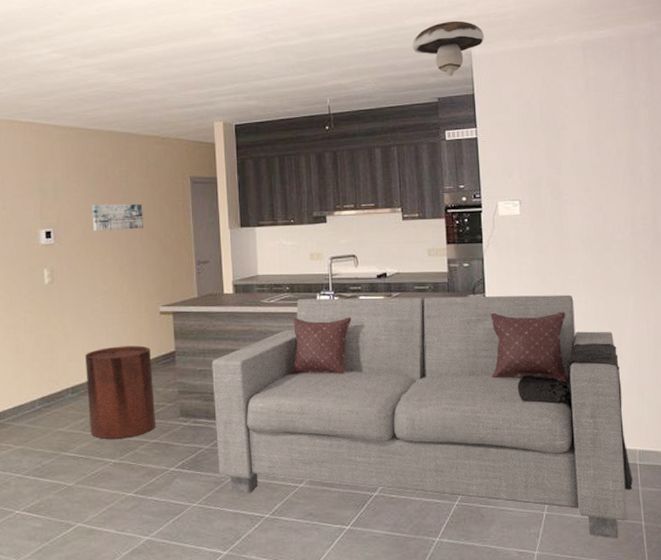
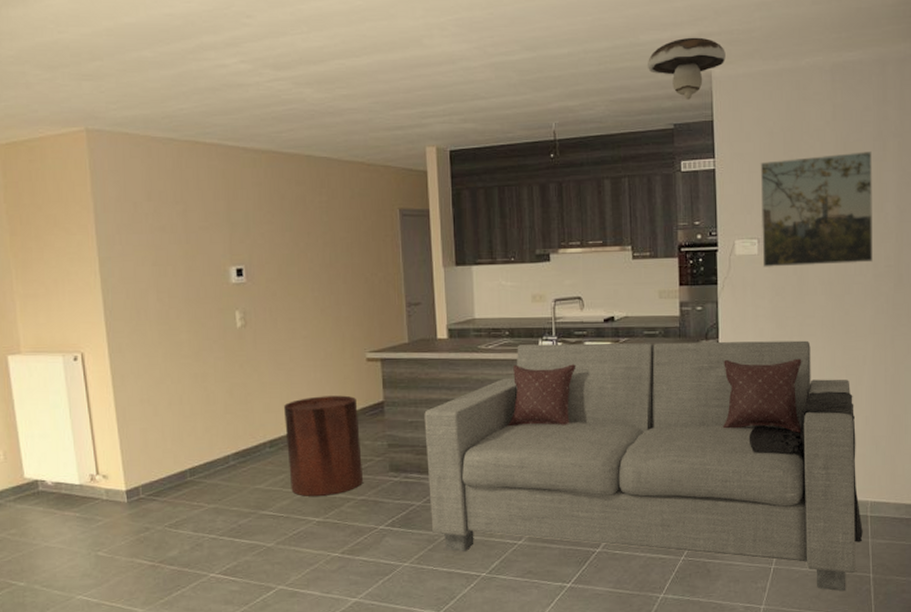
wall art: present [92,203,143,232] -> none [289,238,347,269]
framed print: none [519,119,630,228] -> present [760,152,873,268]

